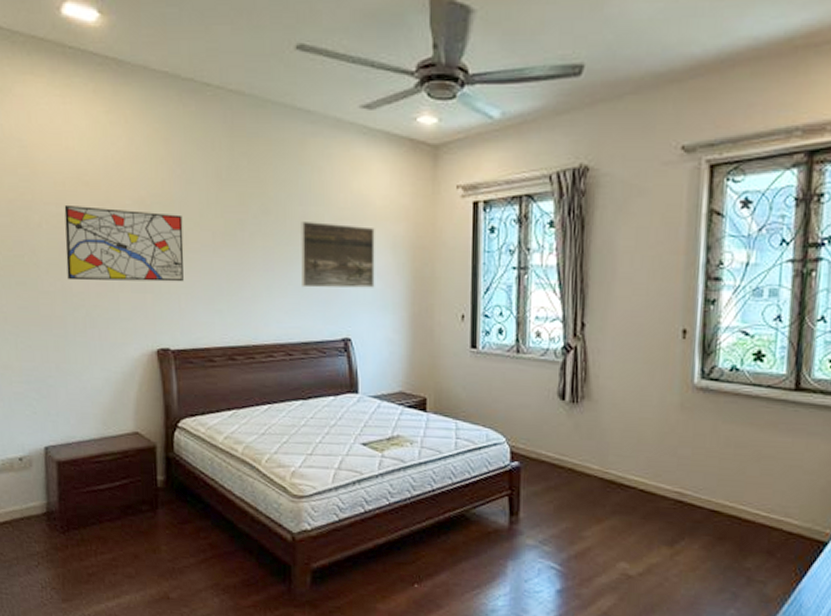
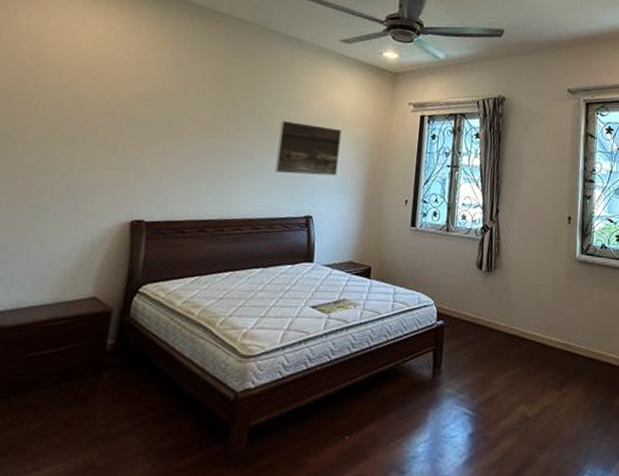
wall art: present [64,204,184,282] -> none [54,92,177,164]

